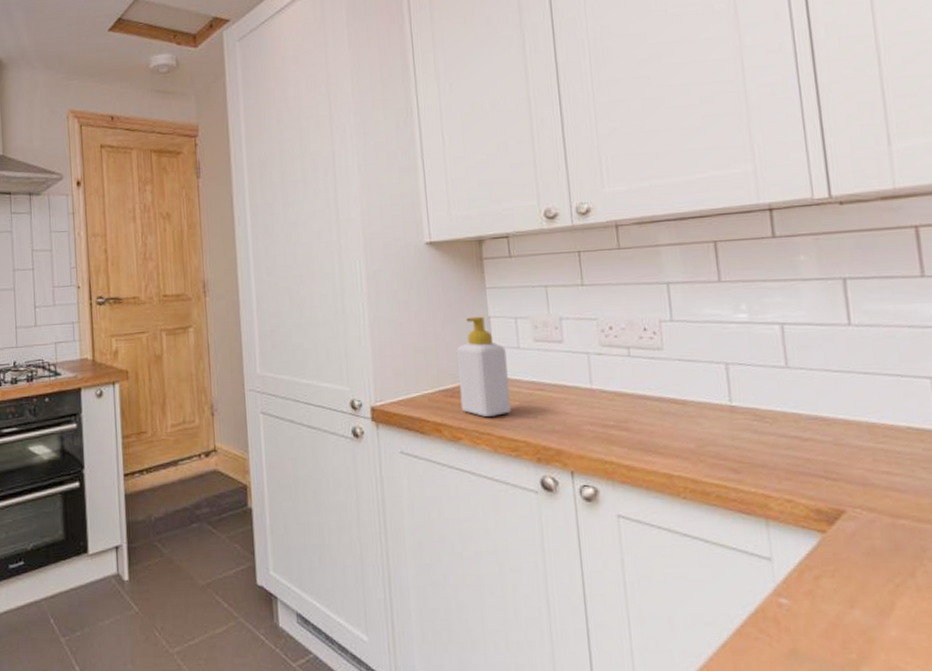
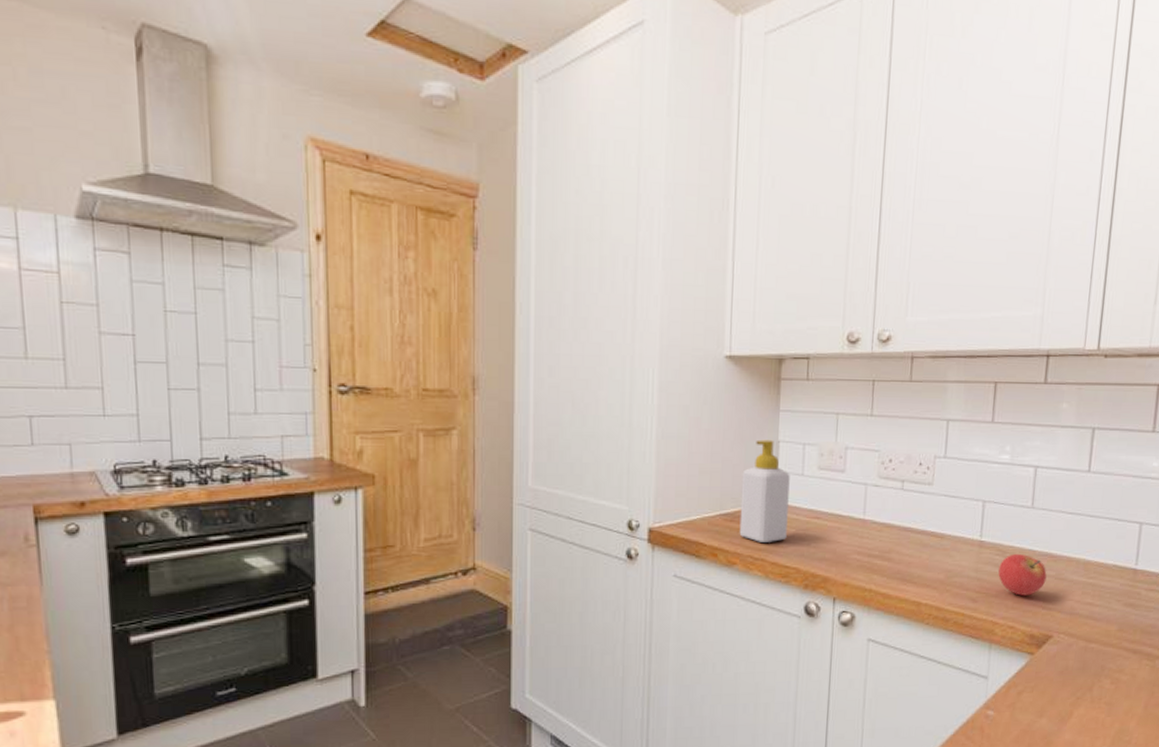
fruit: none [759,418,823,465] -> present [998,553,1047,596]

